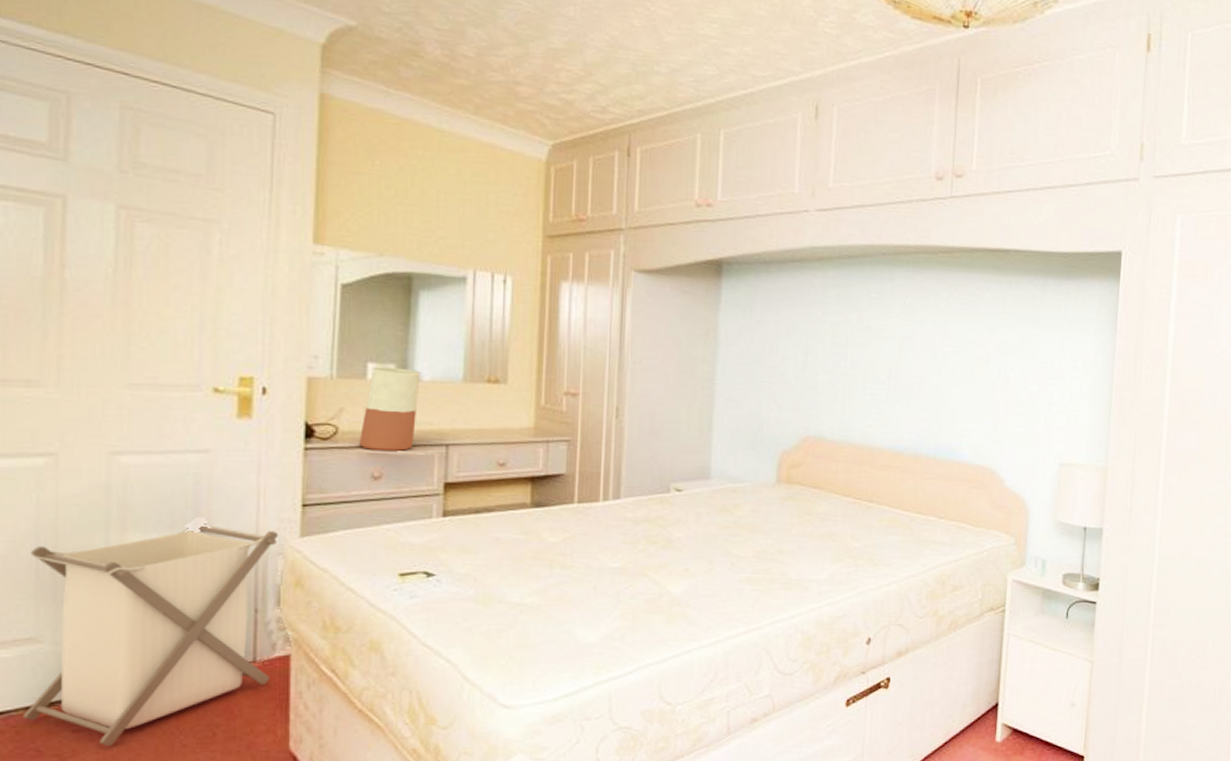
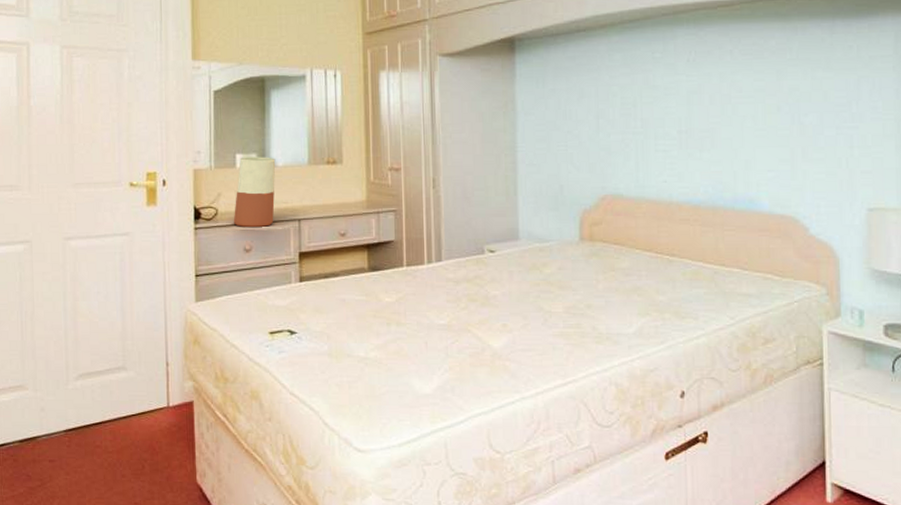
laundry basket: present [22,524,278,746] -> none [17,293,180,473]

